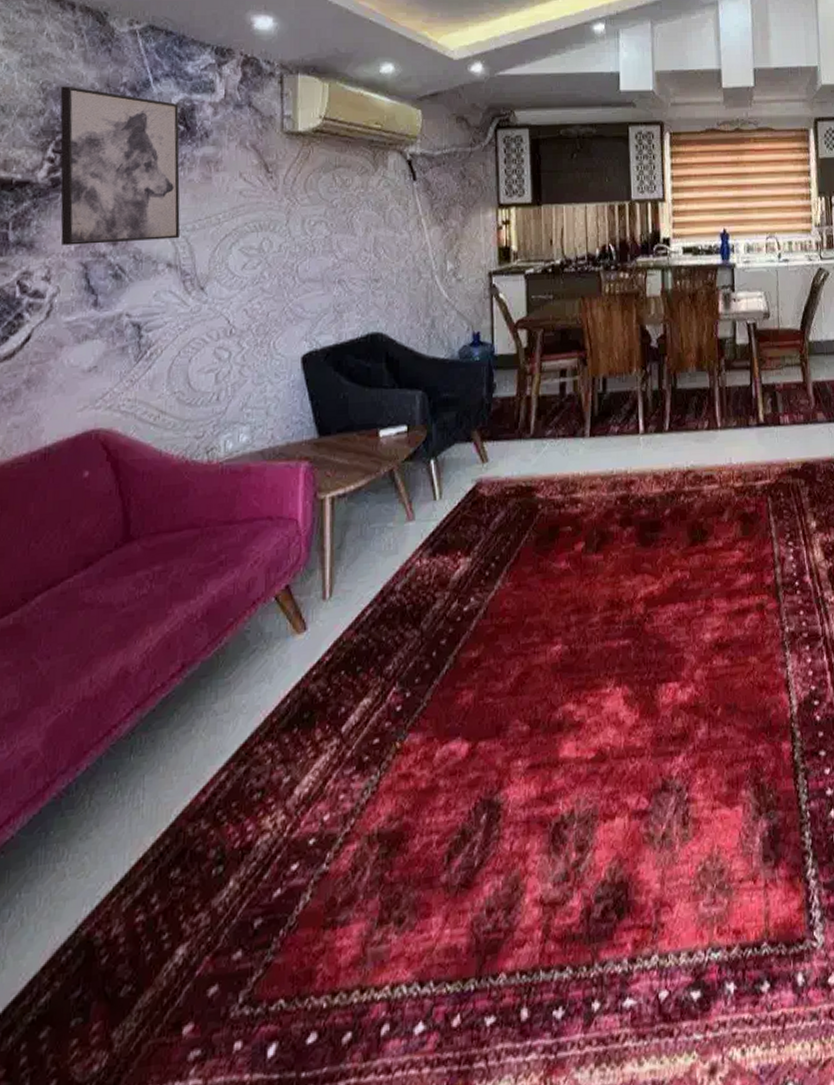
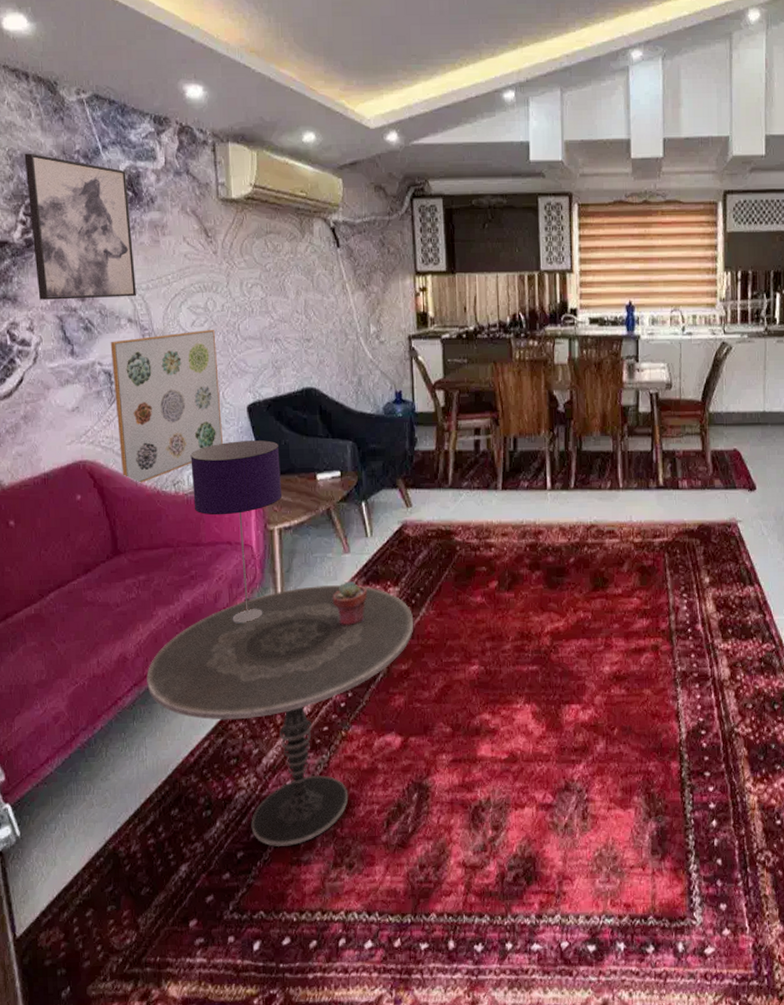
wall art: none [142,271,271,454] -> present [110,329,223,484]
side table: none [152,559,487,906] -> present [146,584,414,847]
table lamp: none [229,394,338,616] -> present [190,440,283,624]
potted succulent: none [391,554,432,610] -> present [332,581,367,626]

